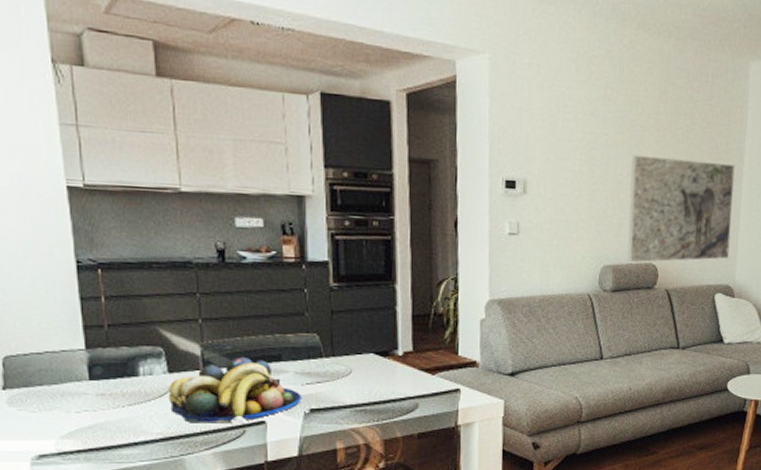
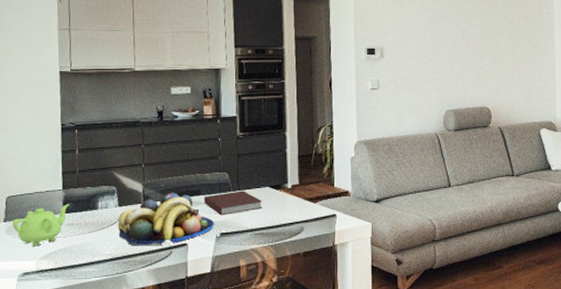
teapot: none [15,368,97,422] -> present [12,204,69,247]
notebook: none [286,357,366,388] -> present [203,191,263,216]
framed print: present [627,154,735,263] -> none [464,23,549,107]

